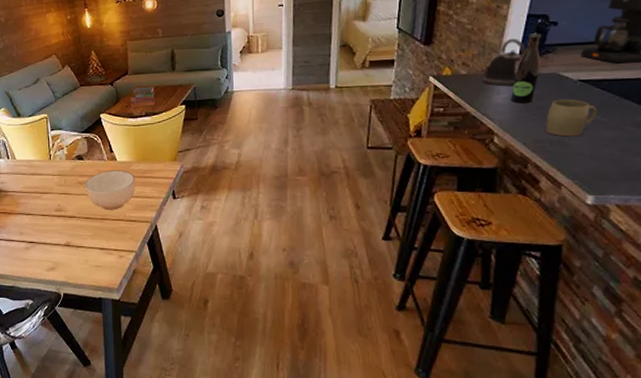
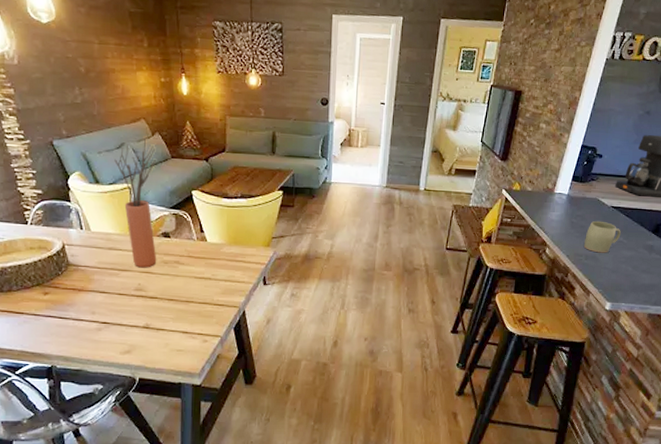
vase: none [32,71,73,190] -> present [114,137,157,268]
bowl: present [85,170,135,210] -> none [170,251,225,293]
books: present [130,86,155,109] -> none [225,166,253,189]
kettle: present [483,39,527,87] -> none [543,165,578,206]
bottle: present [510,33,541,104] -> none [561,162,590,222]

